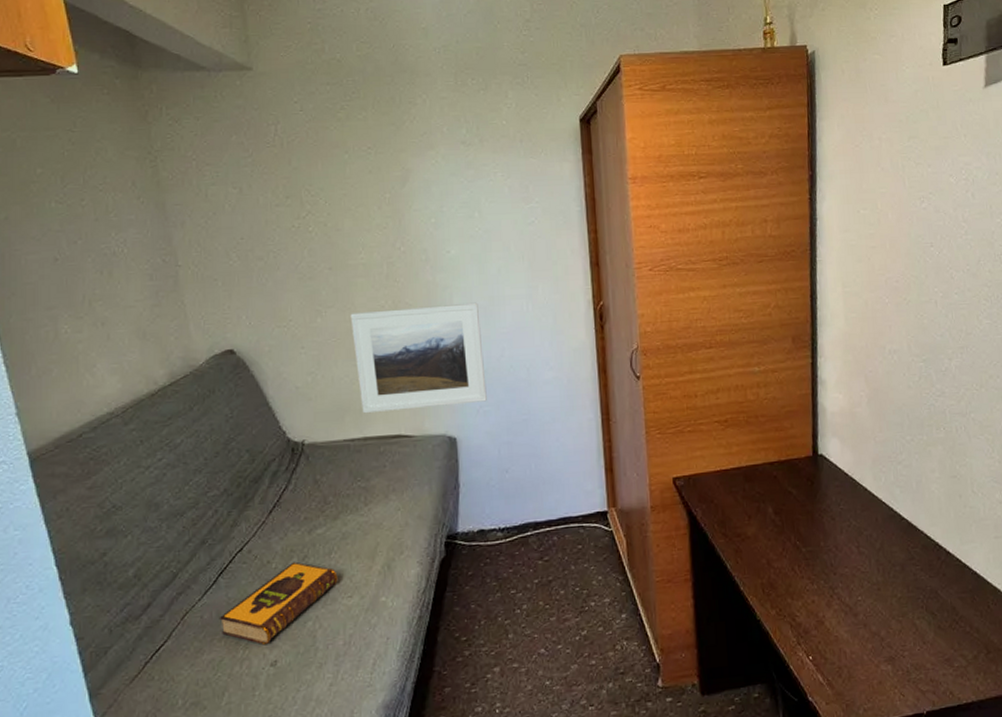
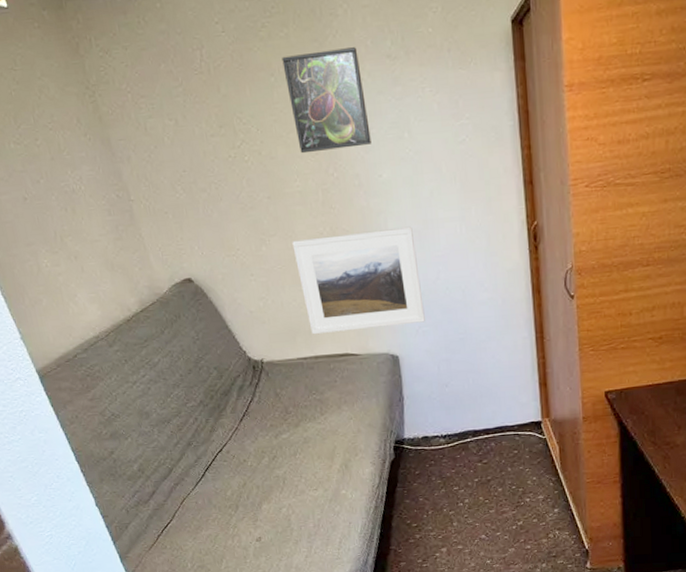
hardback book: present [219,561,338,646] -> none [210,460,304,526]
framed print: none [358,133,441,227] -> present [282,47,372,154]

